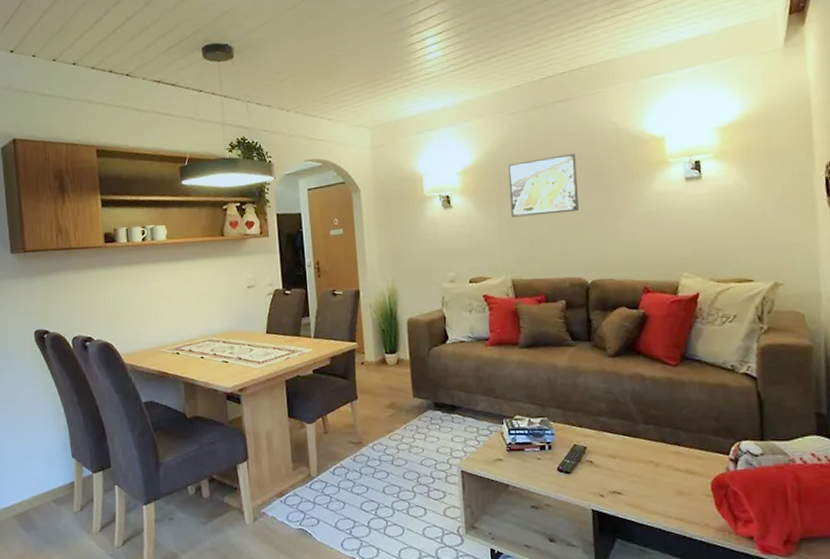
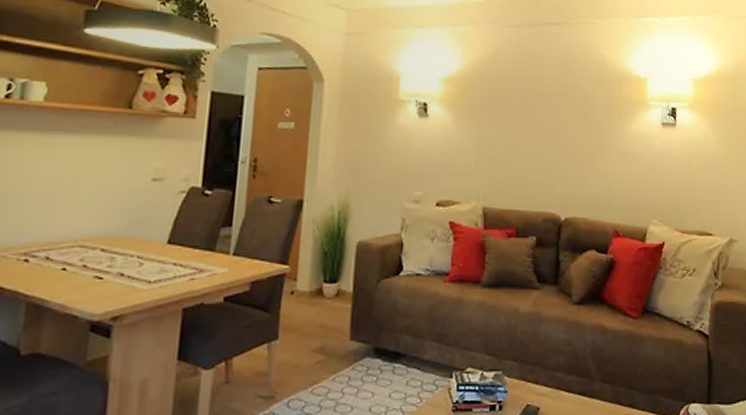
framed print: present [507,153,579,217] -> none [491,79,563,141]

